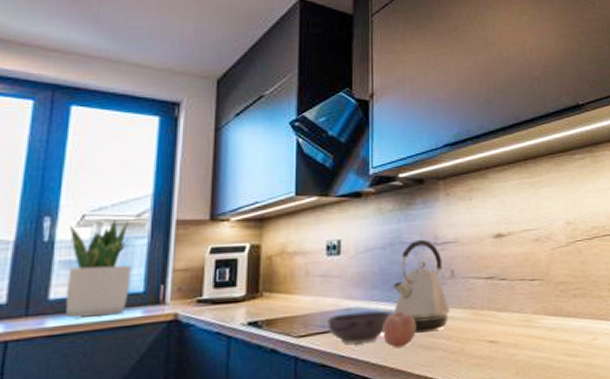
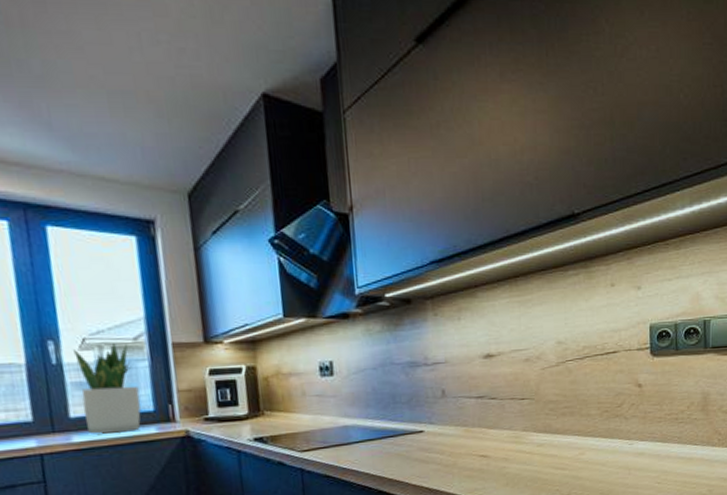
bowl: present [327,311,392,344] -> none [327,428,387,458]
fruit: present [383,311,416,349] -> none [379,428,411,462]
kettle: present [393,239,450,333] -> none [386,360,442,448]

